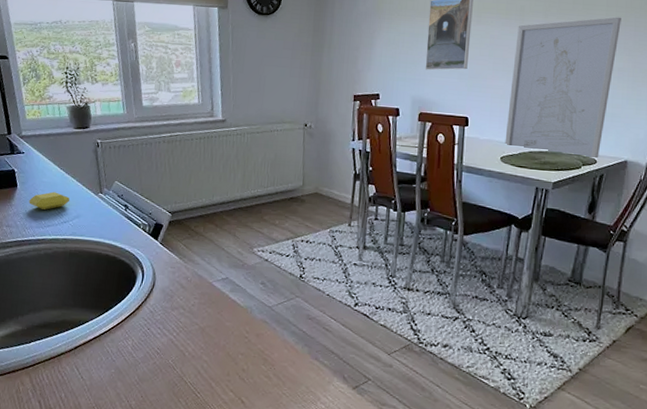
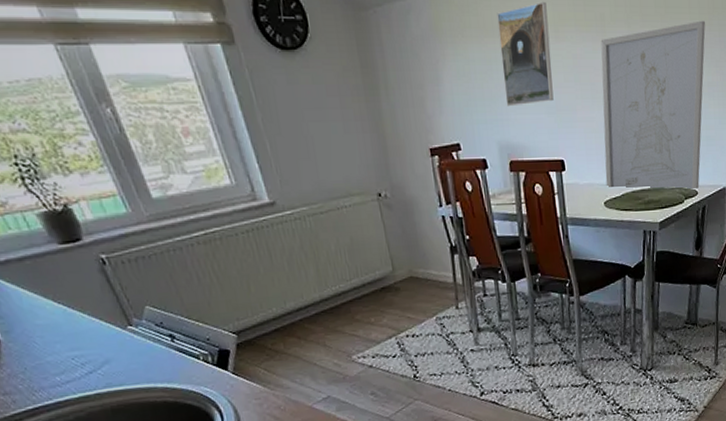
soap bar: present [29,192,70,210] -> none [25,335,89,363]

